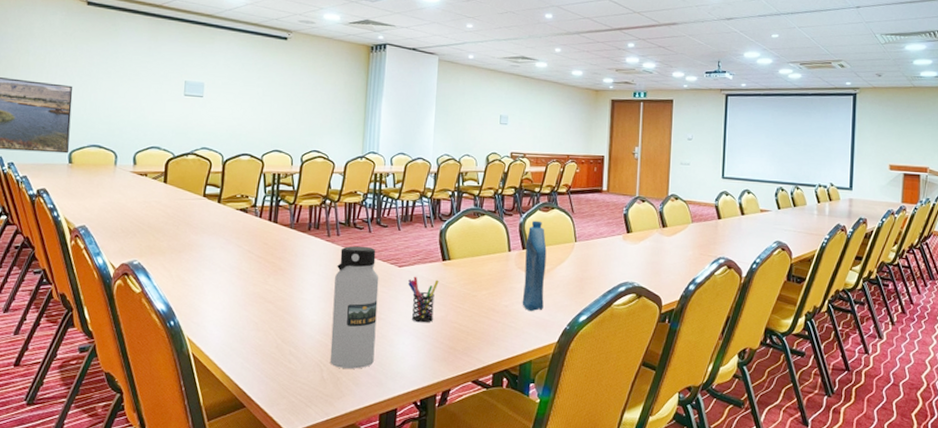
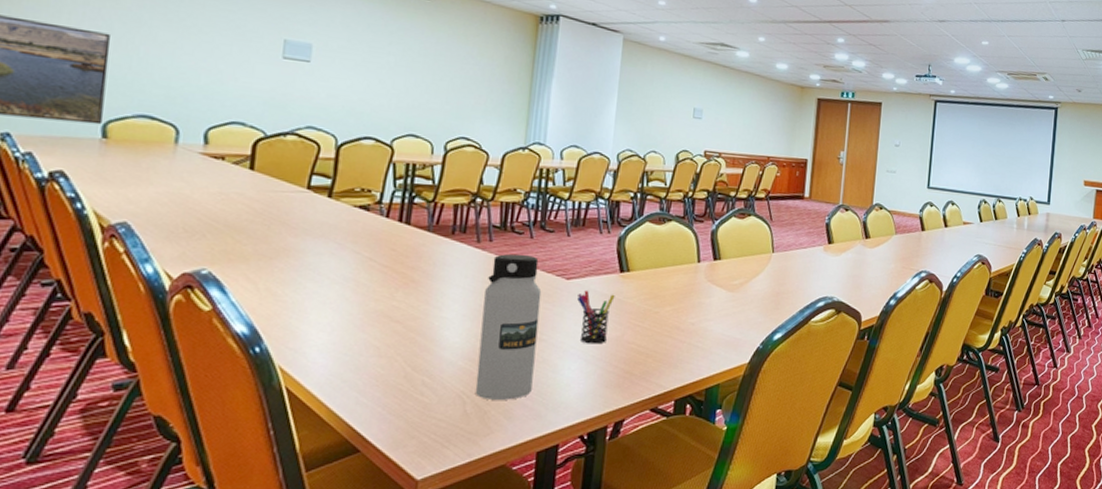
bottle: present [522,220,547,312] -> none [711,228,741,330]

